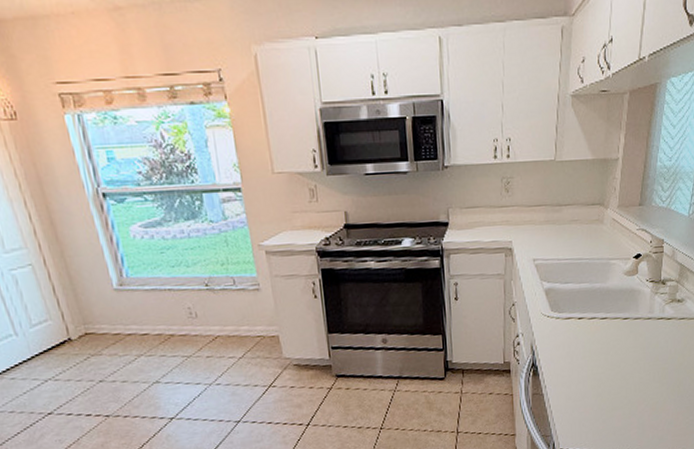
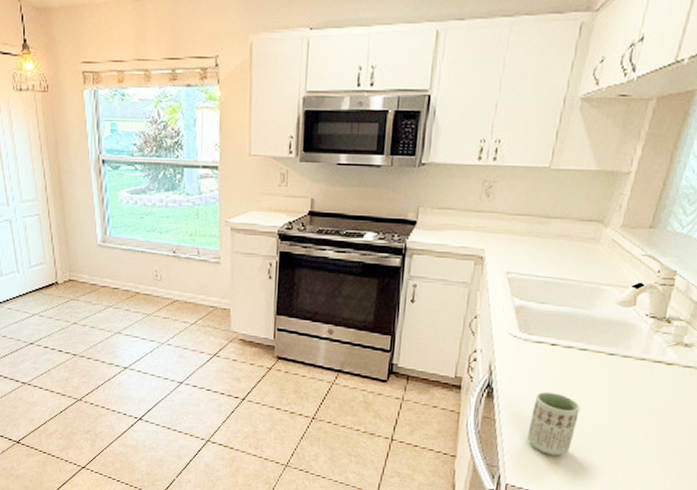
cup: none [571,360,609,416] -> present [527,391,580,456]

